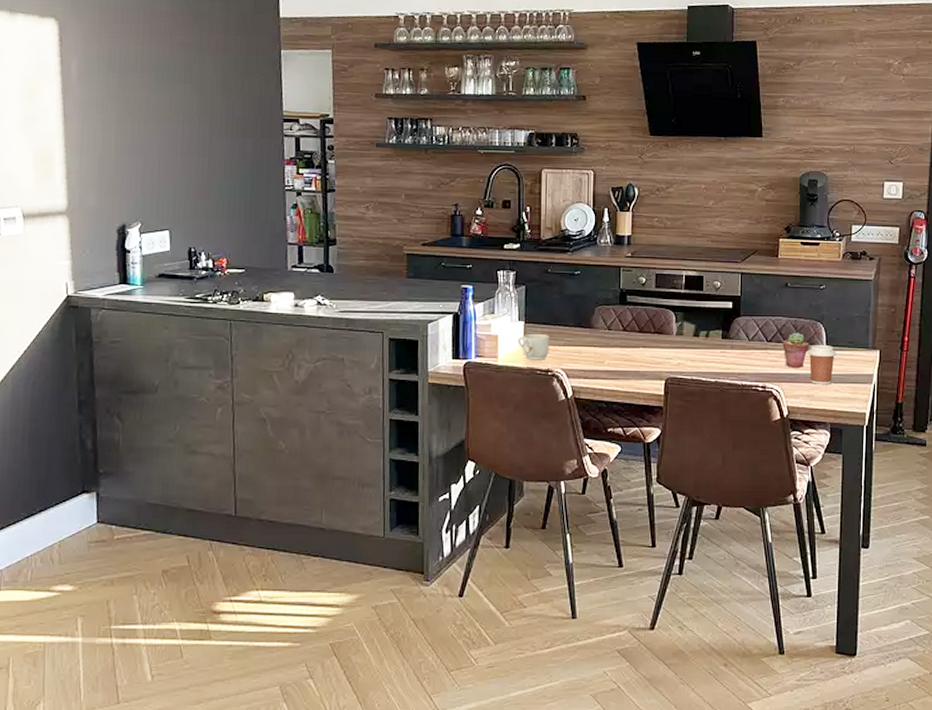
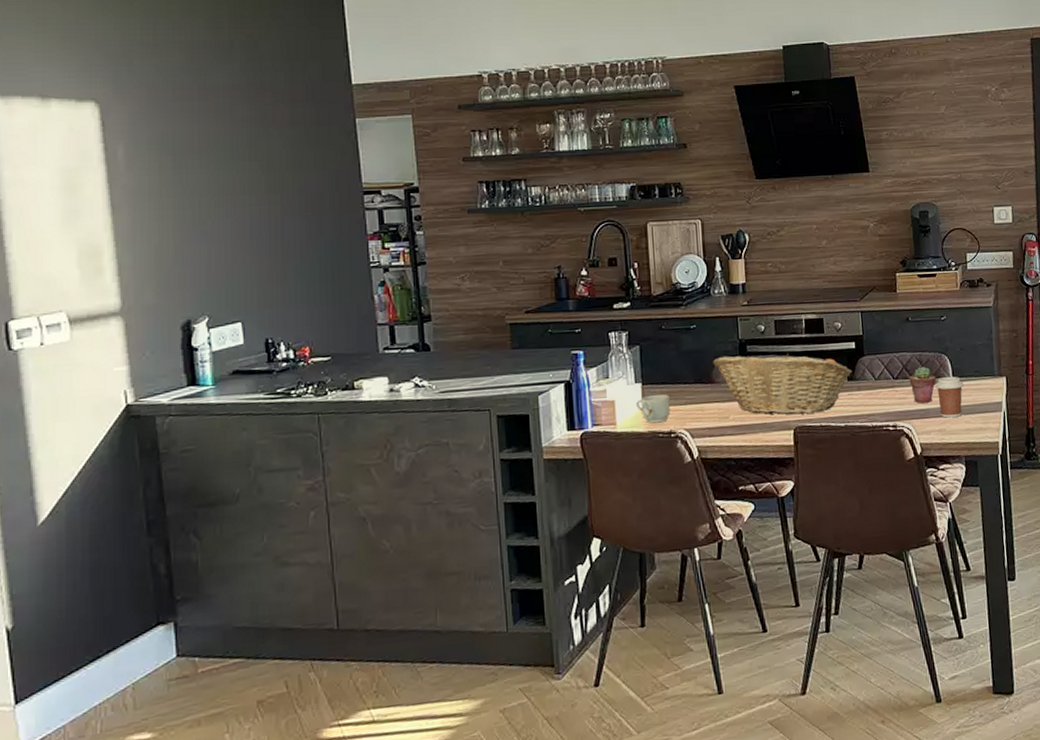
fruit basket: none [593,303,727,366] -> present [713,353,852,415]

